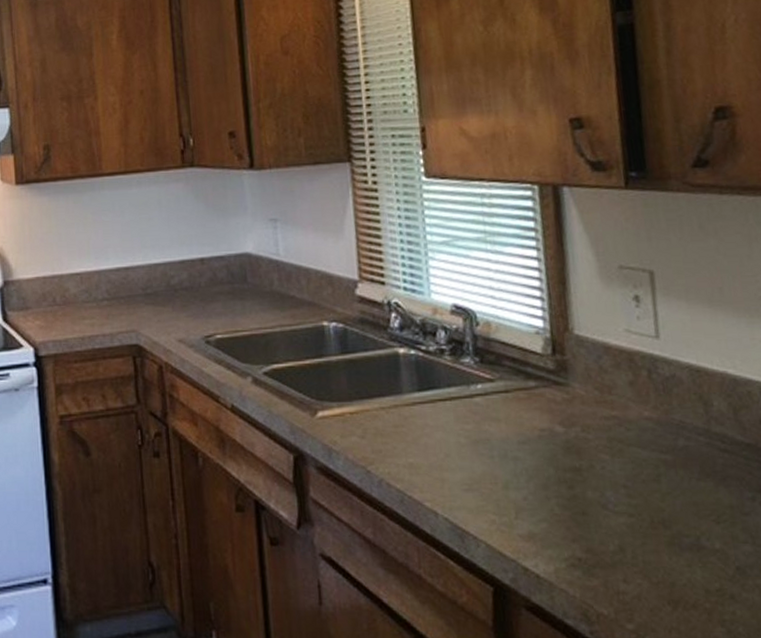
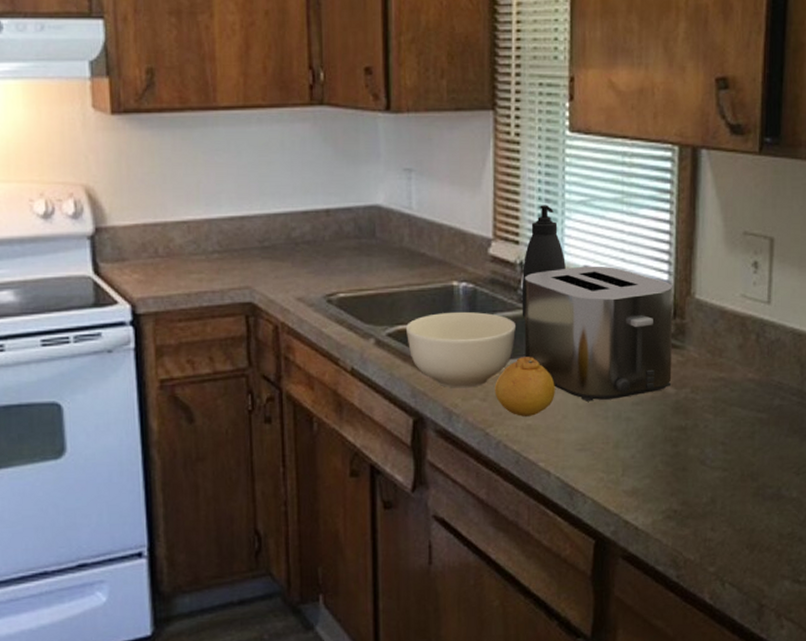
bowl: none [280,350,390,426] -> present [405,311,517,388]
fruit: none [372,394,435,454] -> present [495,357,555,417]
soap dispenser: none [390,246,434,355] -> present [521,205,566,317]
toaster: none [393,303,559,440] -> present [524,266,673,402]

